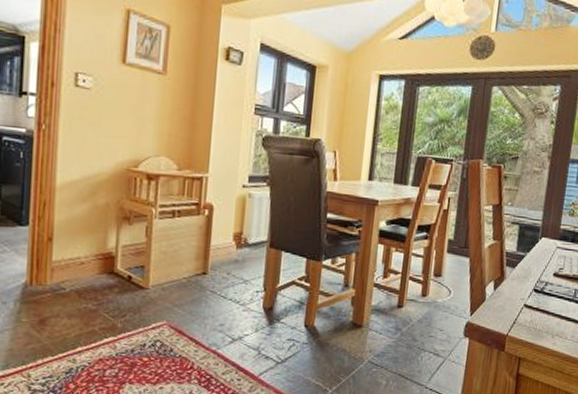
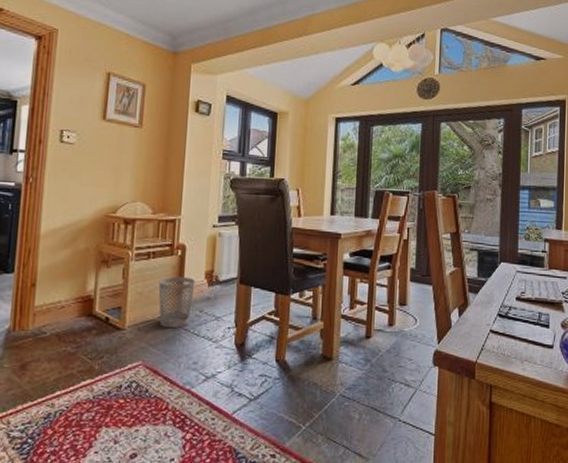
wastebasket: none [184,237,223,290] -> present [158,277,195,329]

